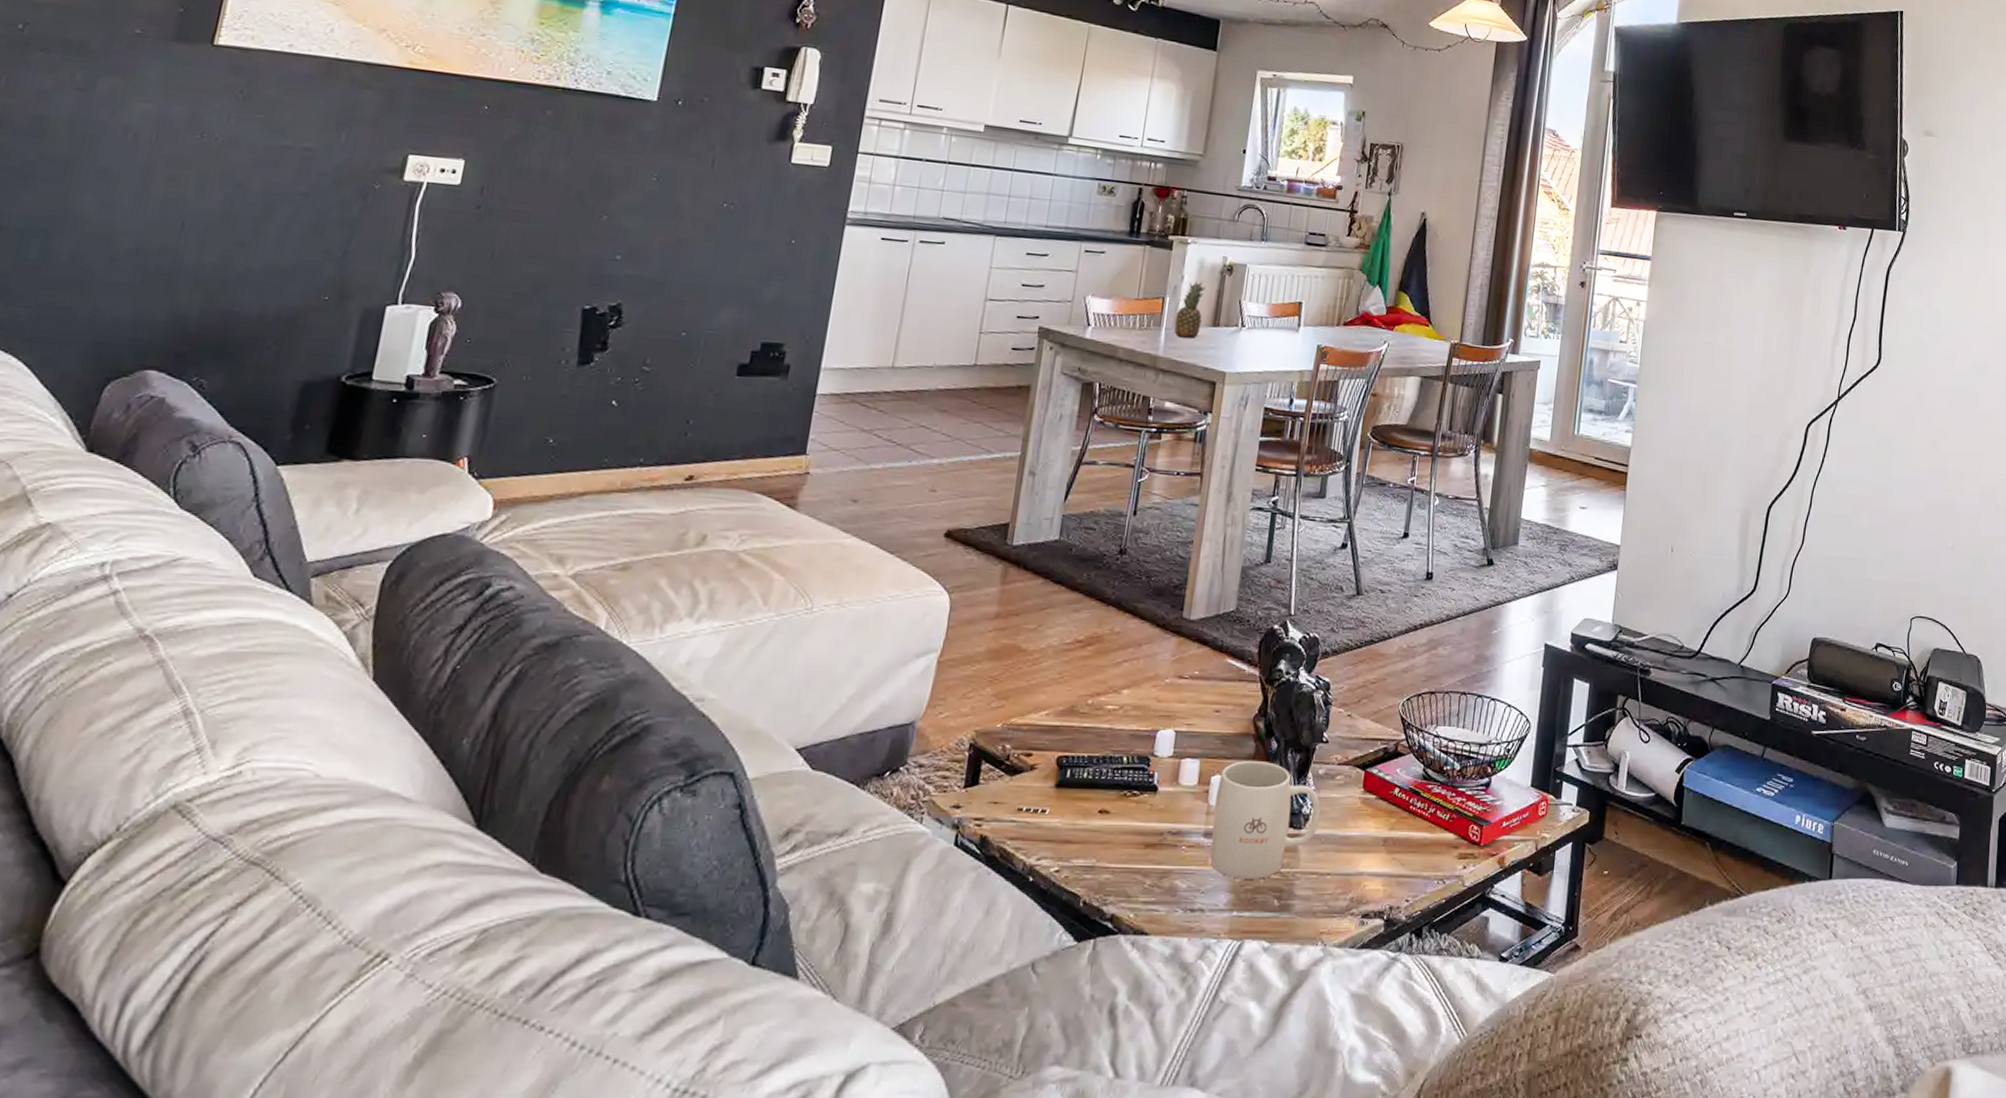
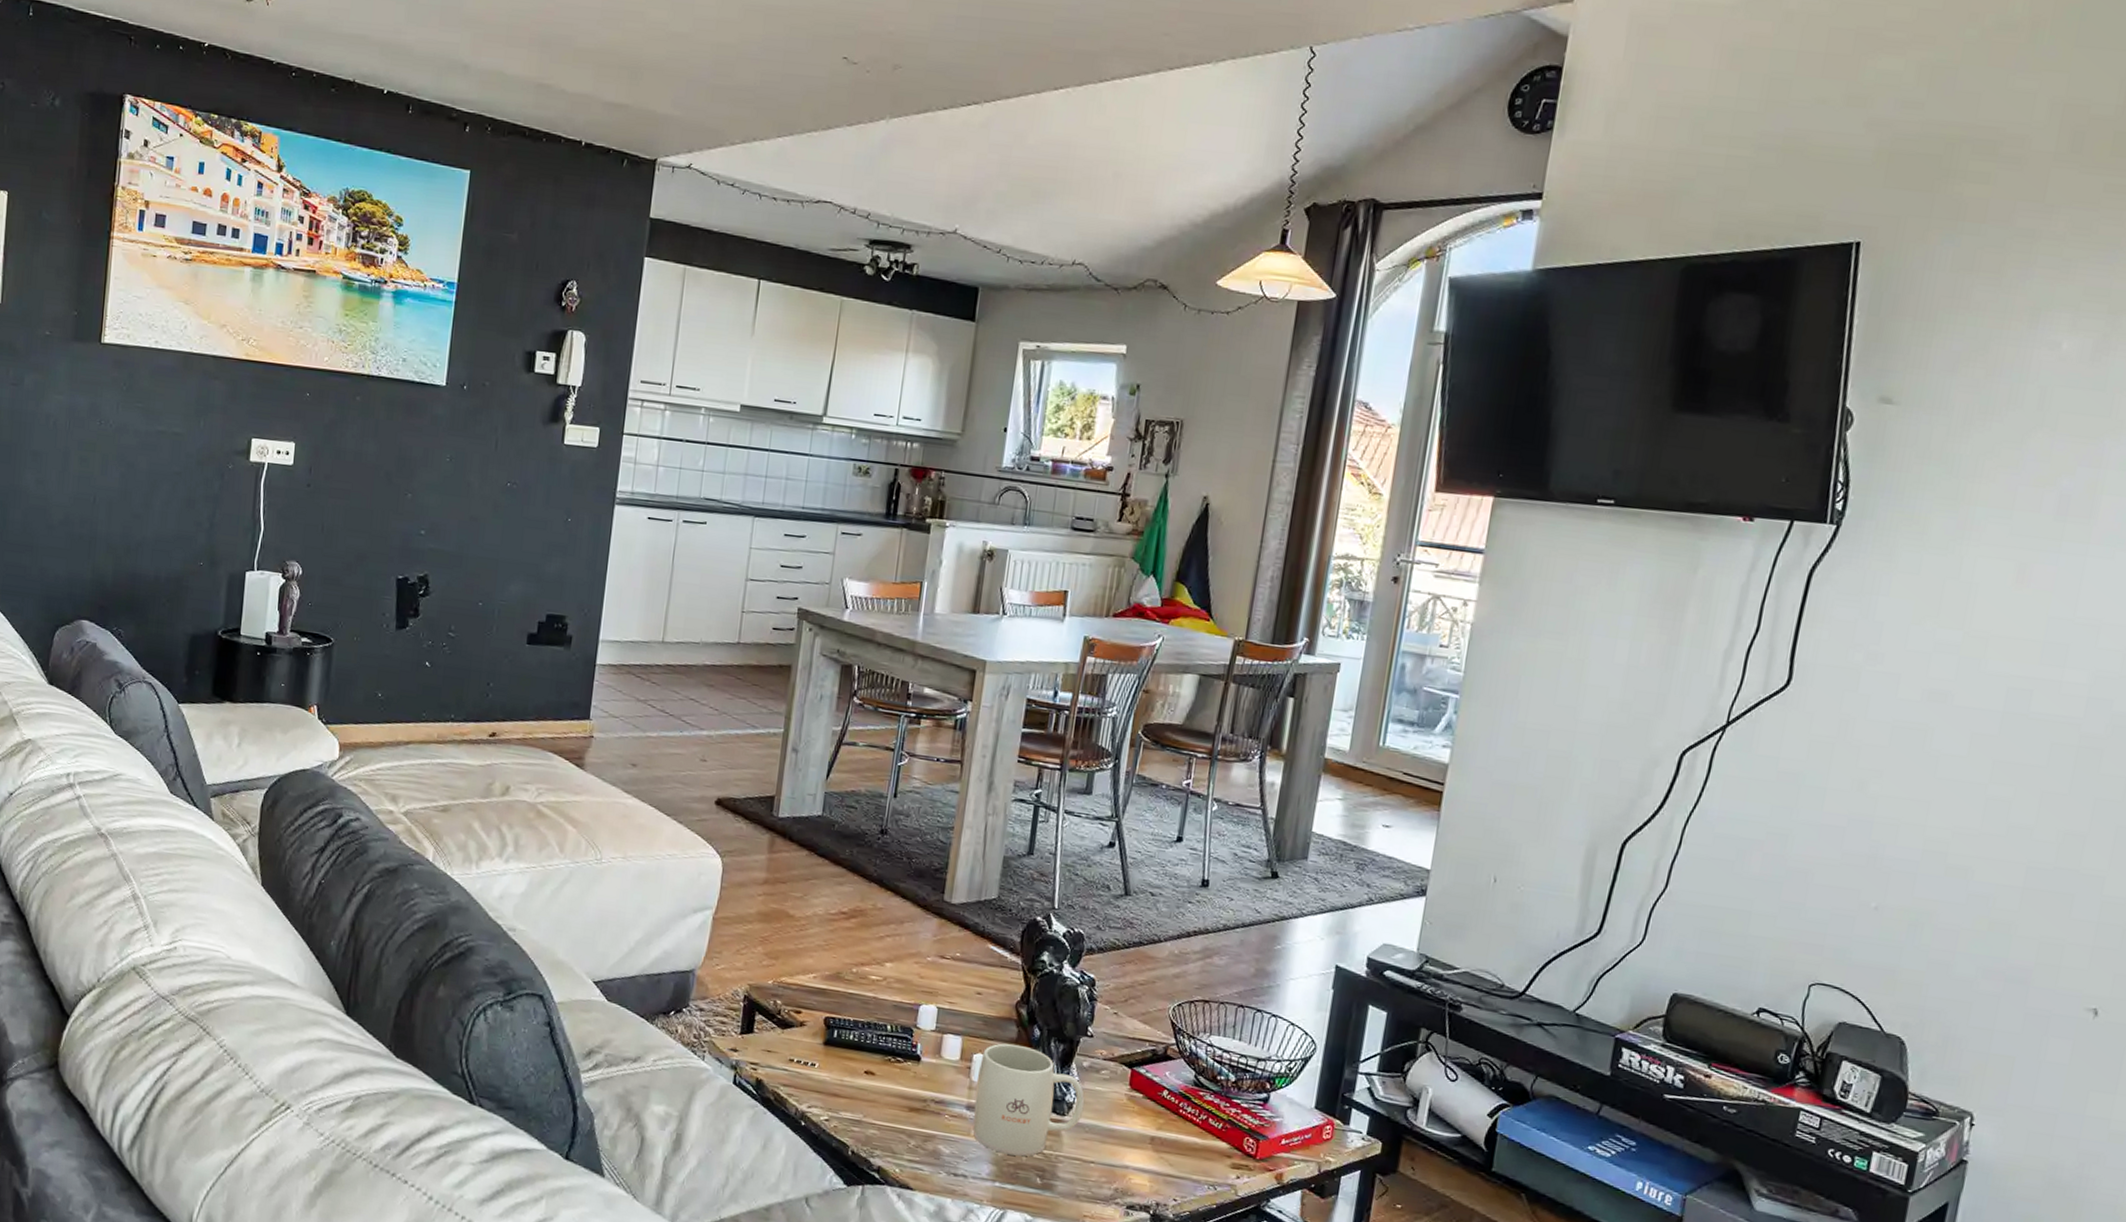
fruit: present [1174,280,1206,340] -> none [932,565,965,626]

